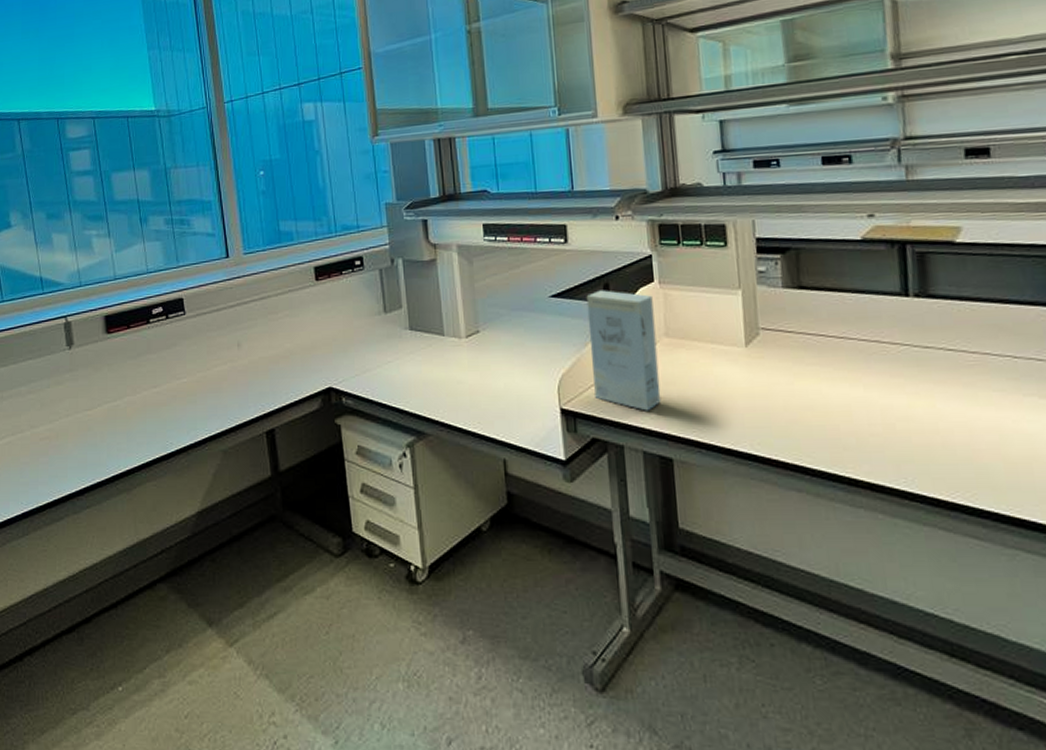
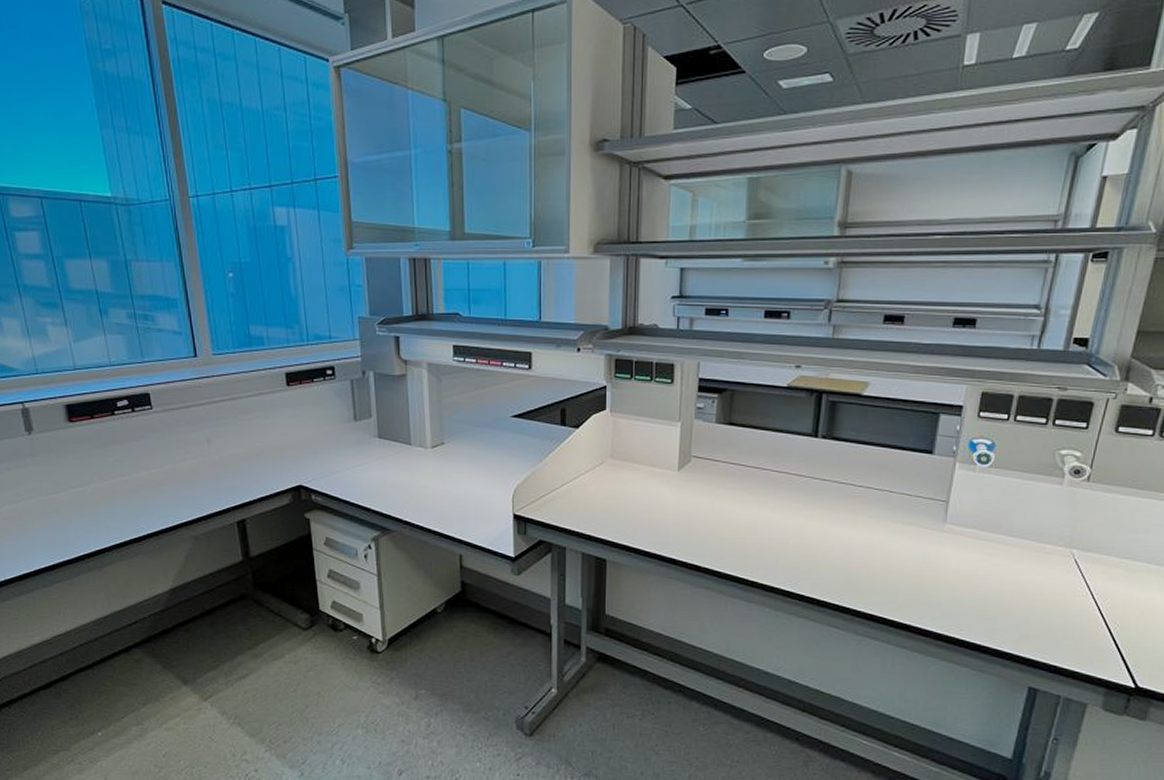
book: present [586,290,661,411] -> none [544,414,603,520]

